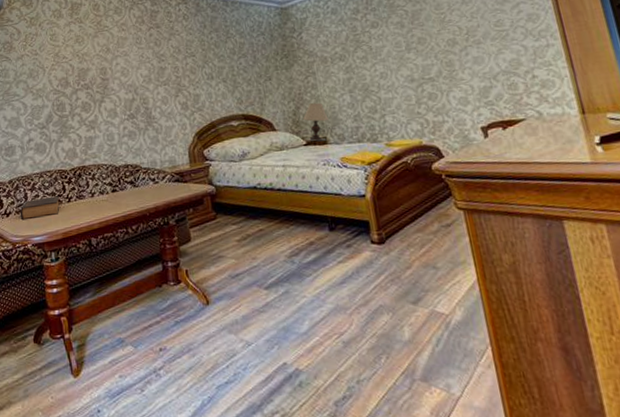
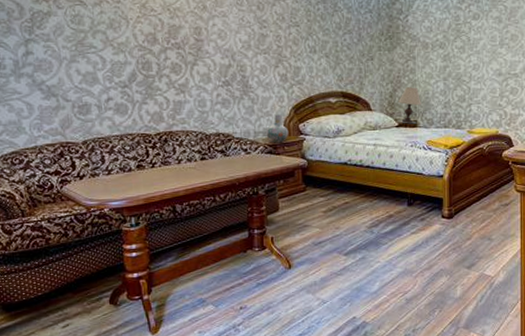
book: present [20,196,60,221] -> none [95,160,142,184]
vase: none [171,141,195,171] -> present [266,114,289,143]

